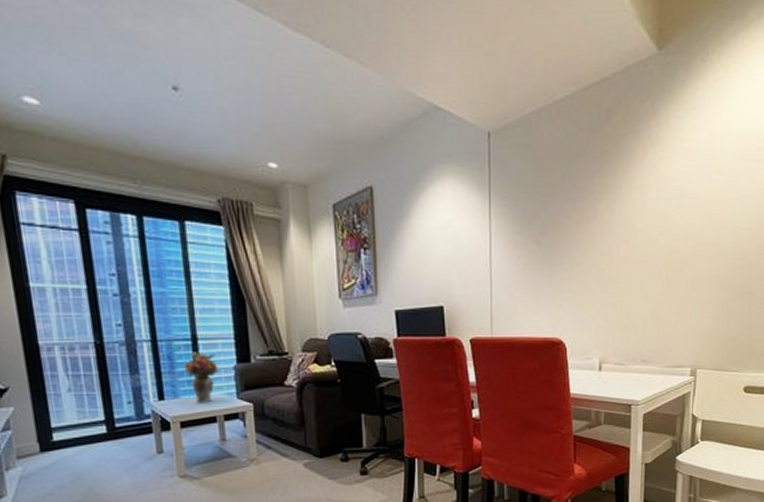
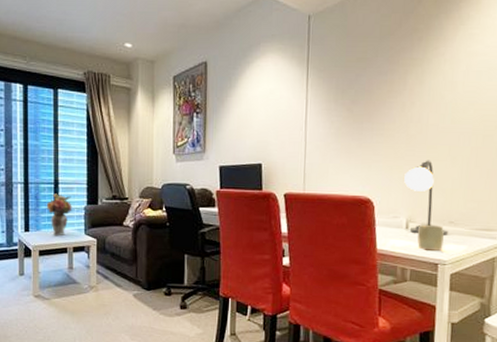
desk lamp: none [595,296,642,375] -> present [403,160,449,236]
mug: none [610,364,637,391] -> present [416,224,444,251]

